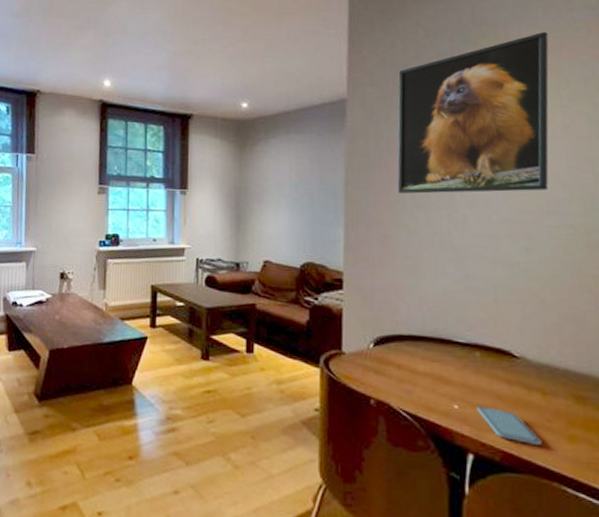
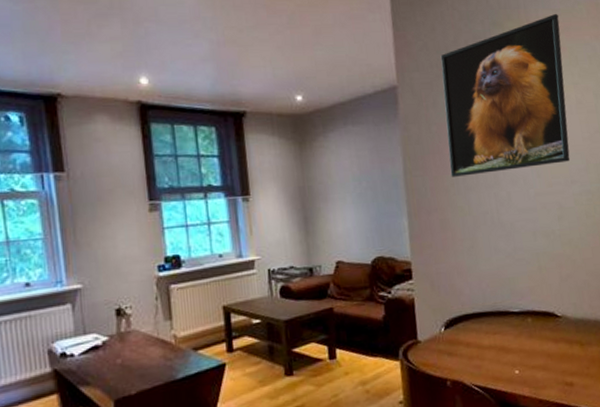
smartphone: present [477,405,542,445] -> none [533,366,584,392]

